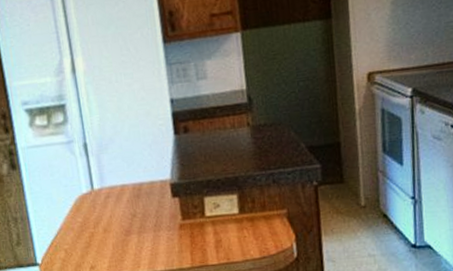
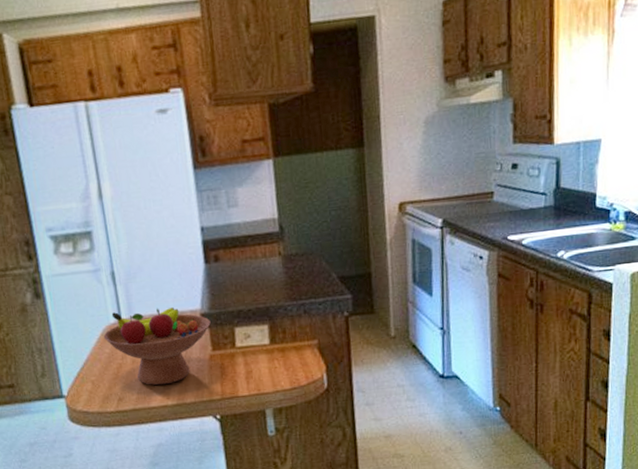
fruit bowl: none [76,178,181,254] -> present [103,307,211,385]

